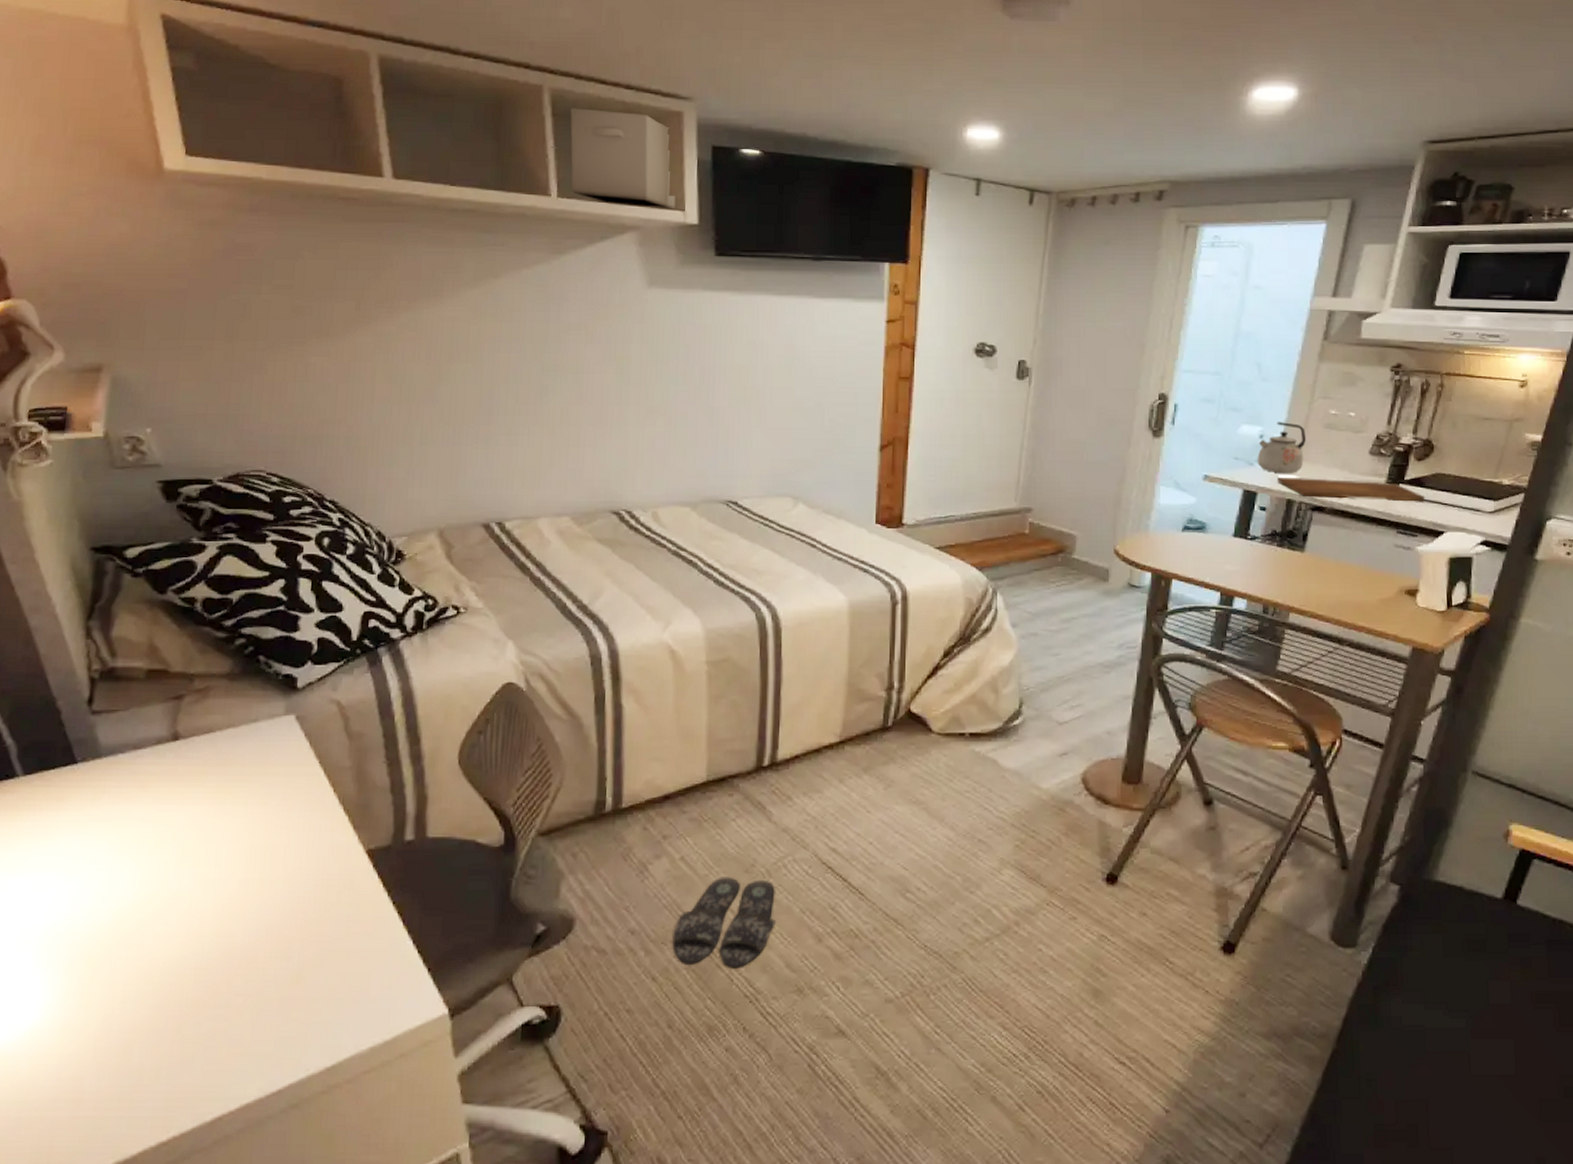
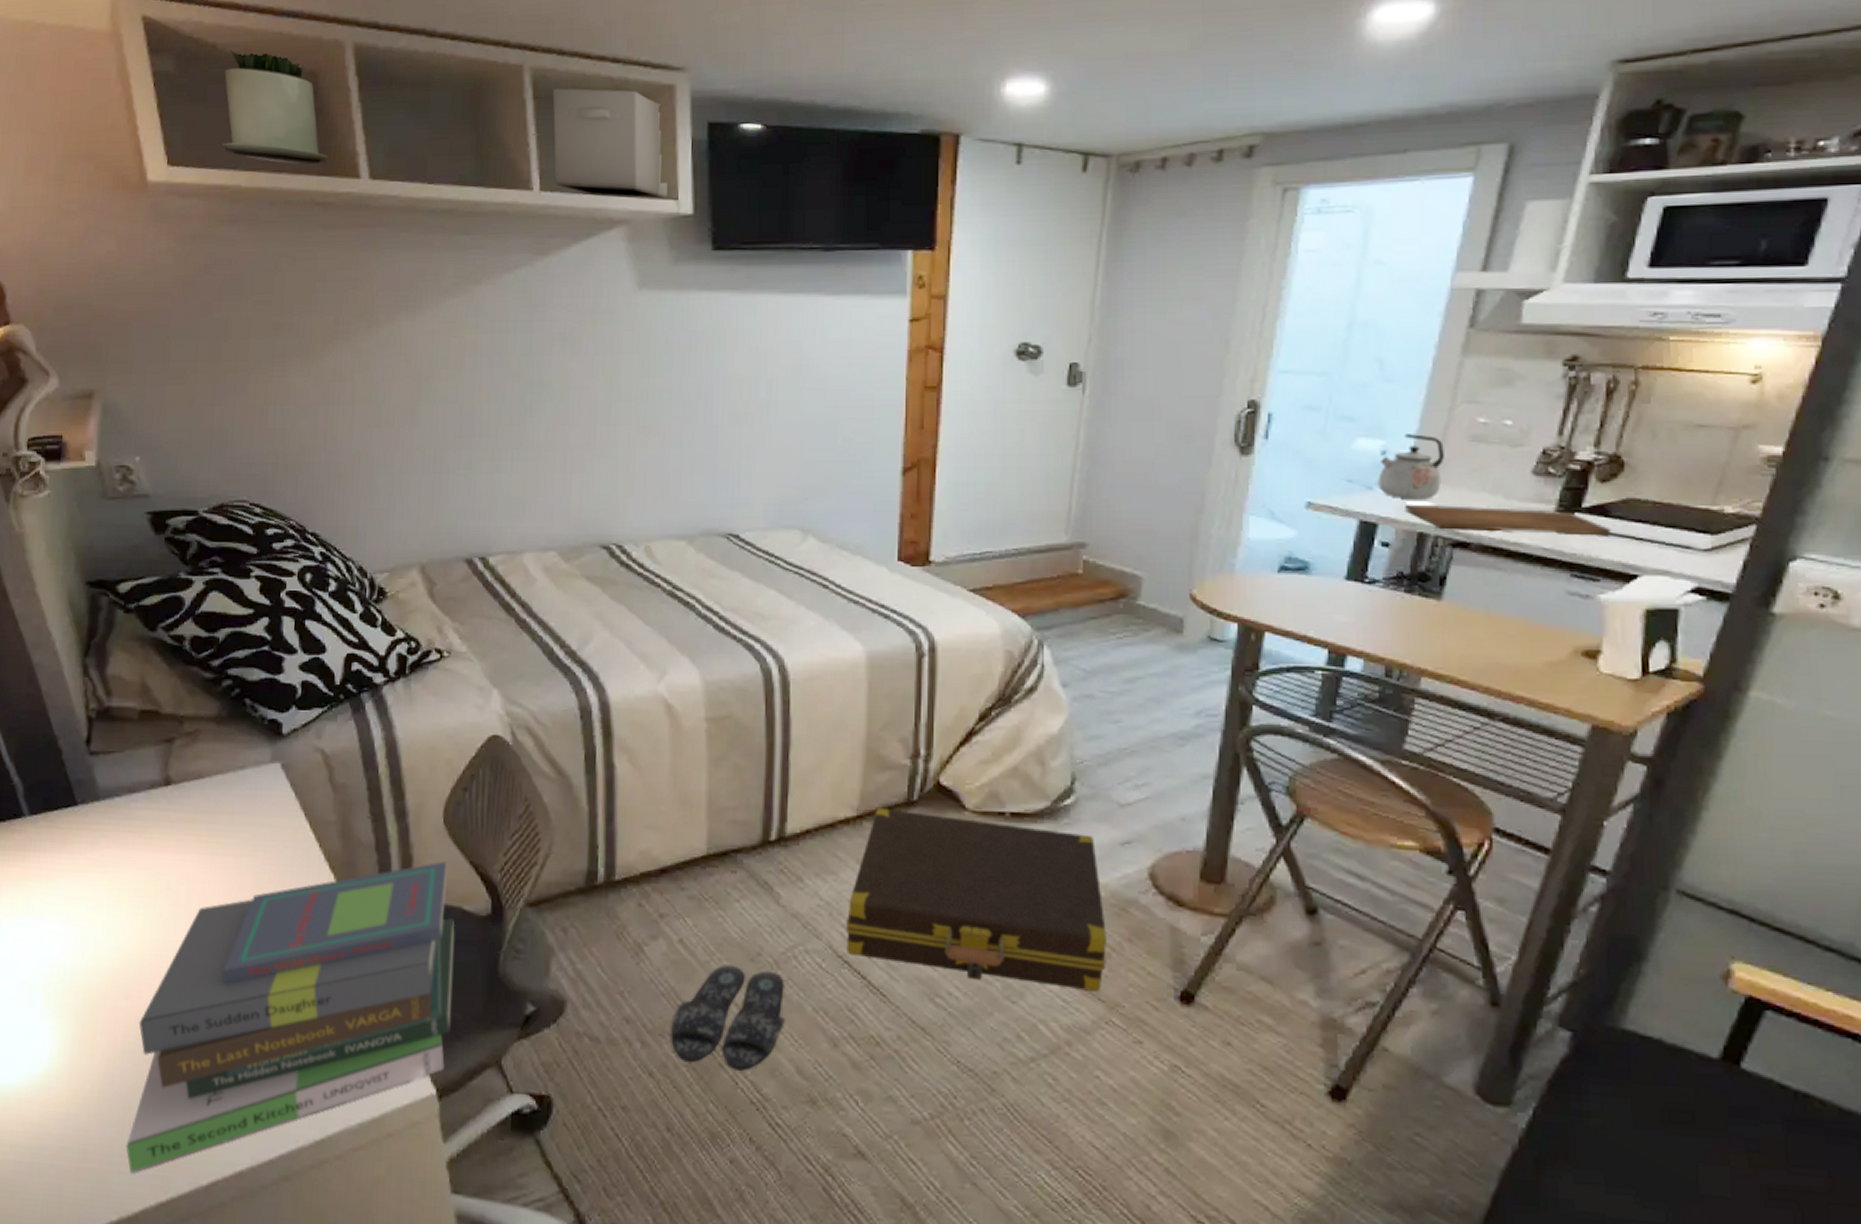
books: none [124,799,469,1117] -> present [126,861,455,1173]
planter: none [243,52,352,163] -> present [222,50,328,165]
suitcase: none [829,734,1048,879] -> present [845,808,1106,992]

